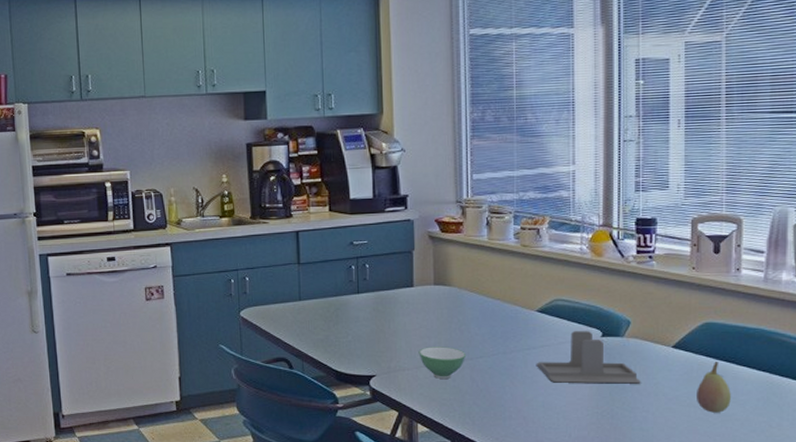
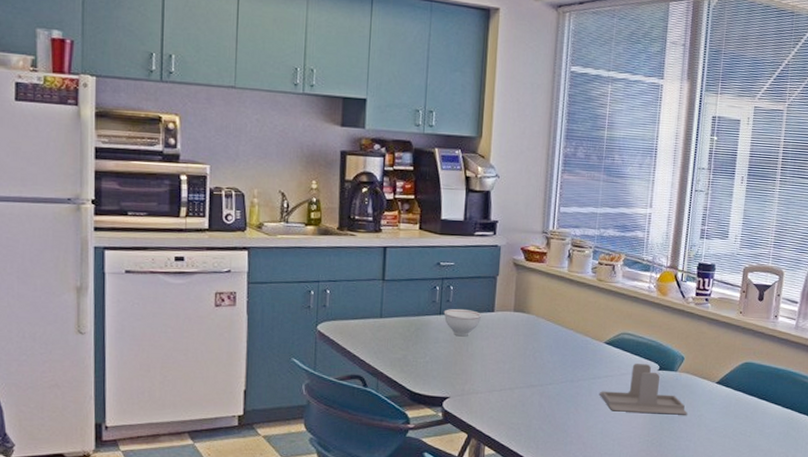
bowl: none [361,286,401,314] -> present [443,308,482,337]
bowl: present [418,346,467,380] -> none [492,371,538,404]
fruit: present [697,362,731,413] -> none [731,398,759,444]

